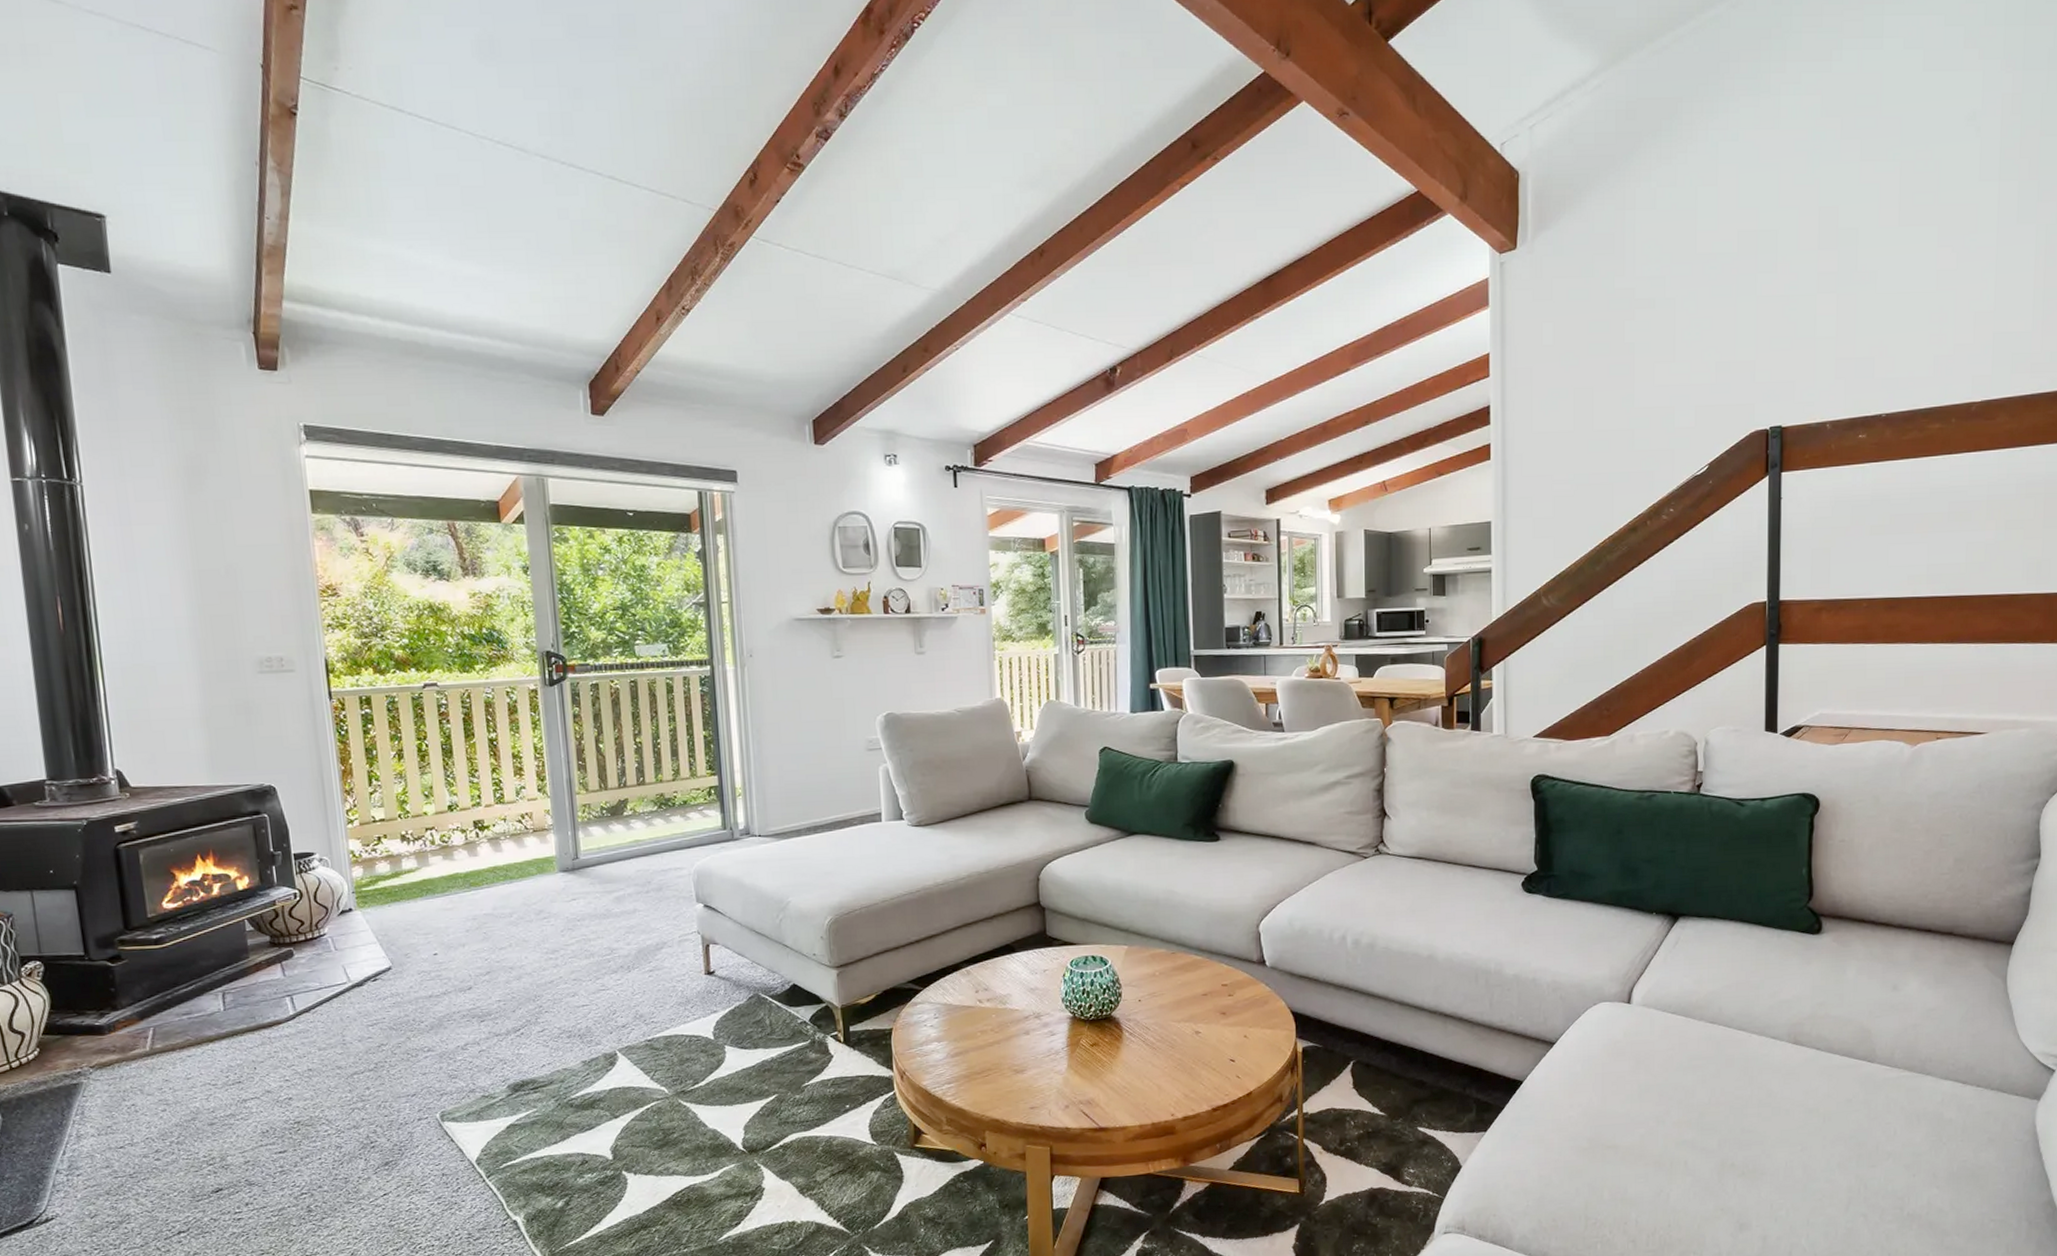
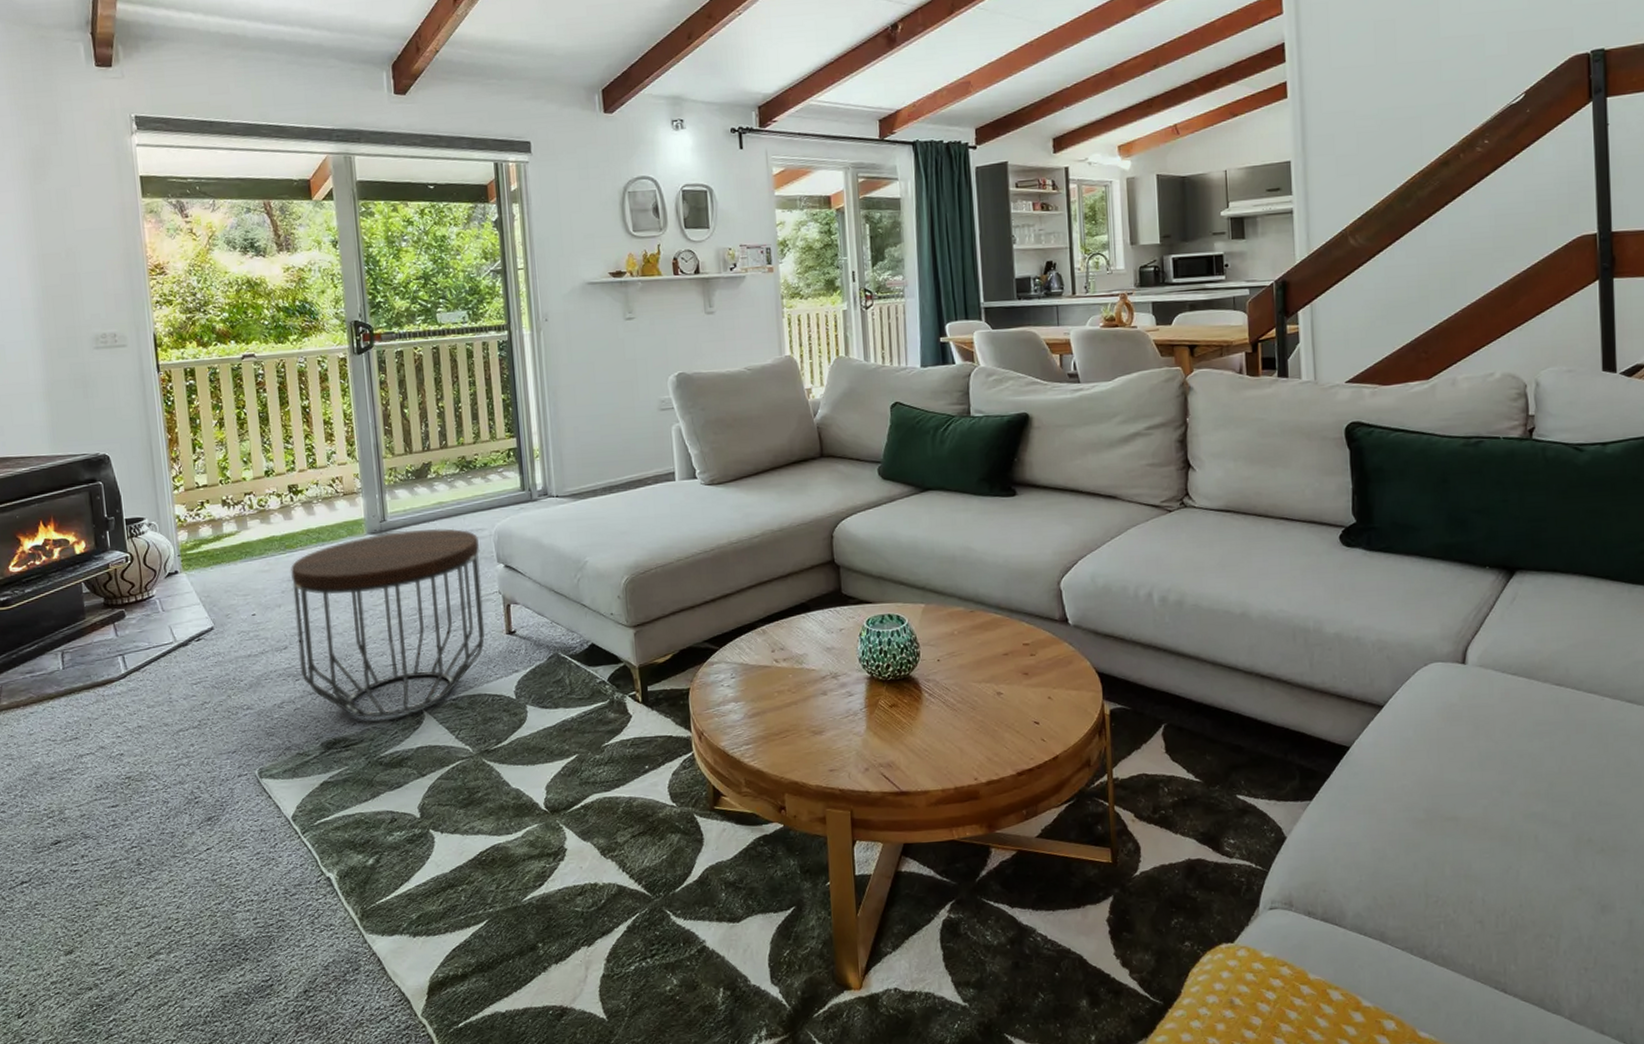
side table: none [475,866,683,1060] -> present [290,528,485,718]

